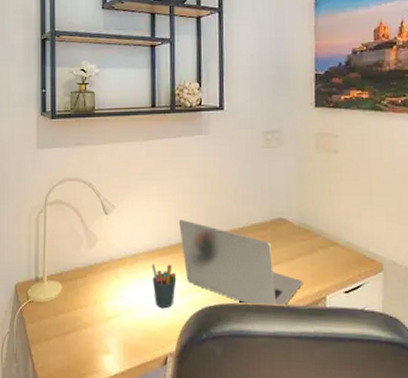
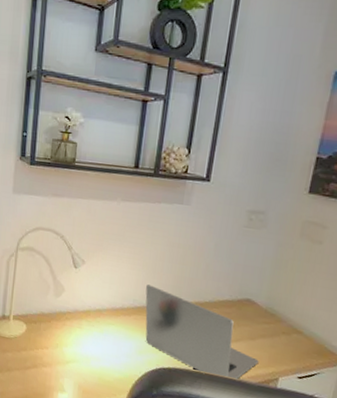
pen holder: present [151,264,177,309] -> none [112,321,137,363]

